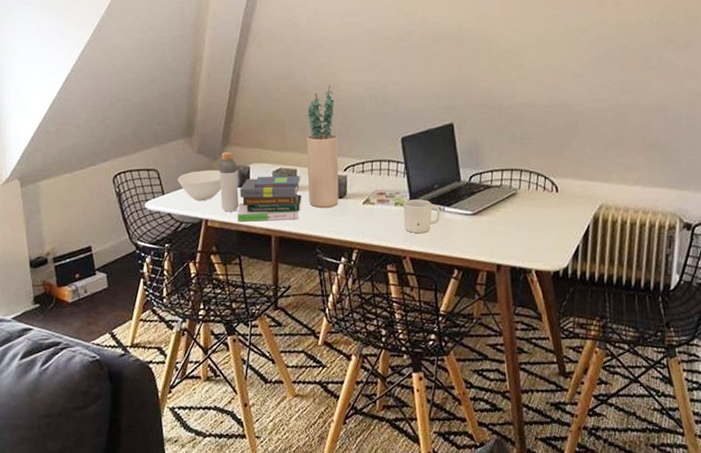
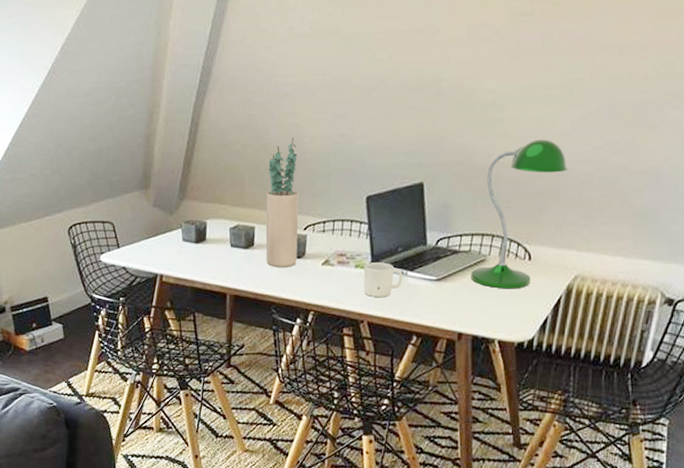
bowl: present [177,170,221,200] -> none [132,224,177,255]
bottle: present [219,151,239,212] -> none [175,205,194,268]
books: present [237,175,302,222] -> none [192,232,259,279]
desk lamp: none [504,81,583,221] -> present [471,139,568,289]

